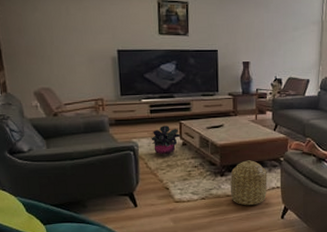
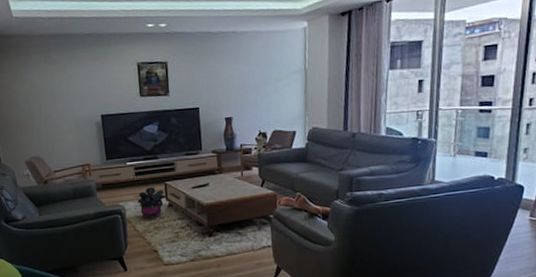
basket: present [230,160,268,206] -> none [219,219,258,267]

